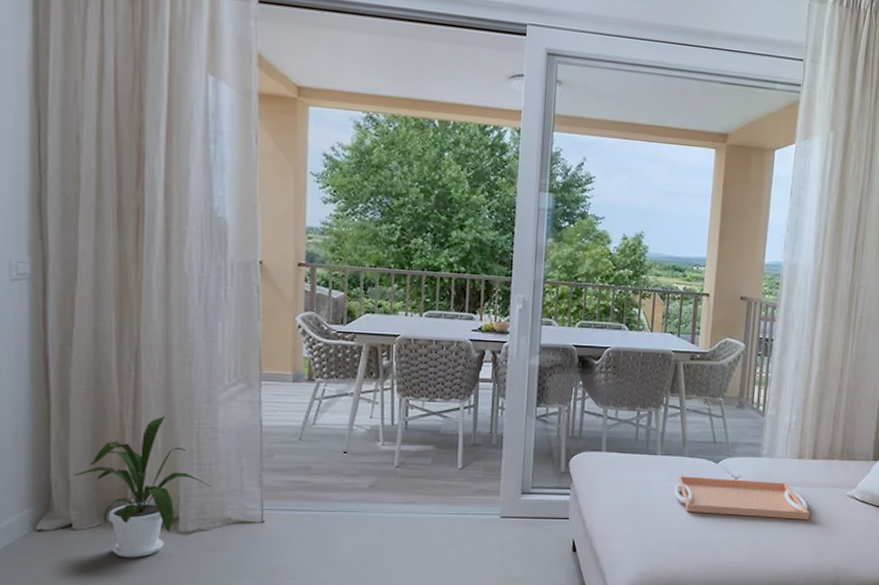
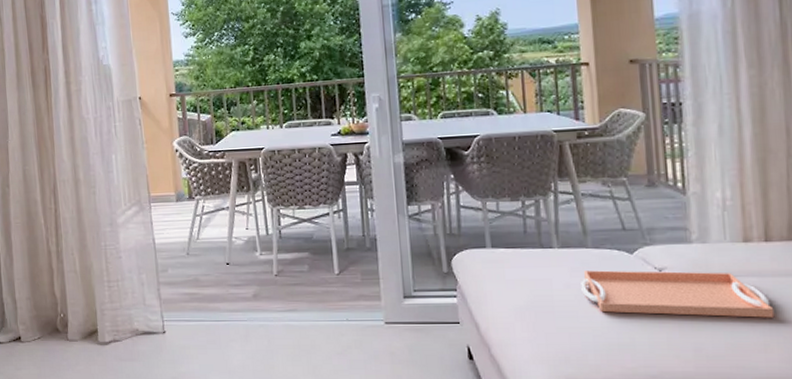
house plant: present [74,417,212,558] -> none [19,241,120,366]

